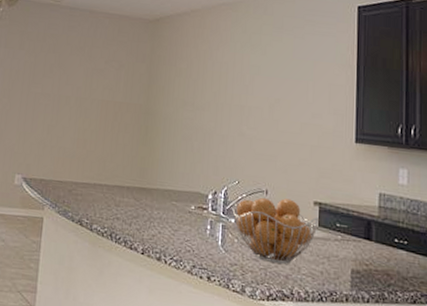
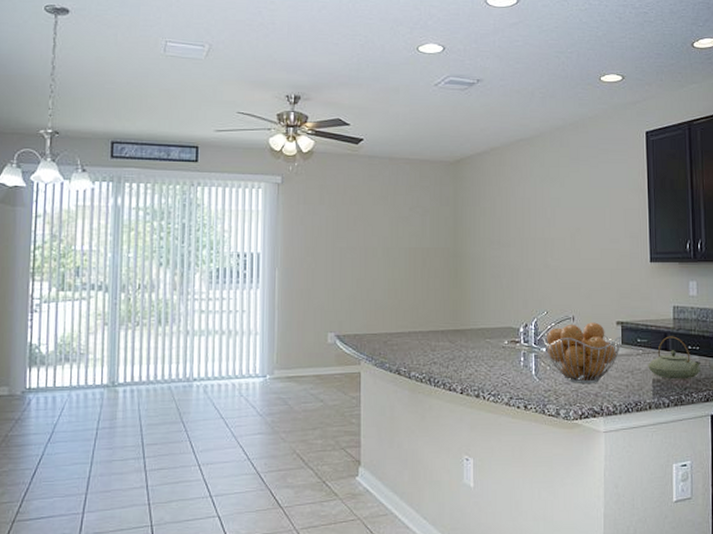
teapot: none [347,225,409,275] -> present [648,336,702,380]

